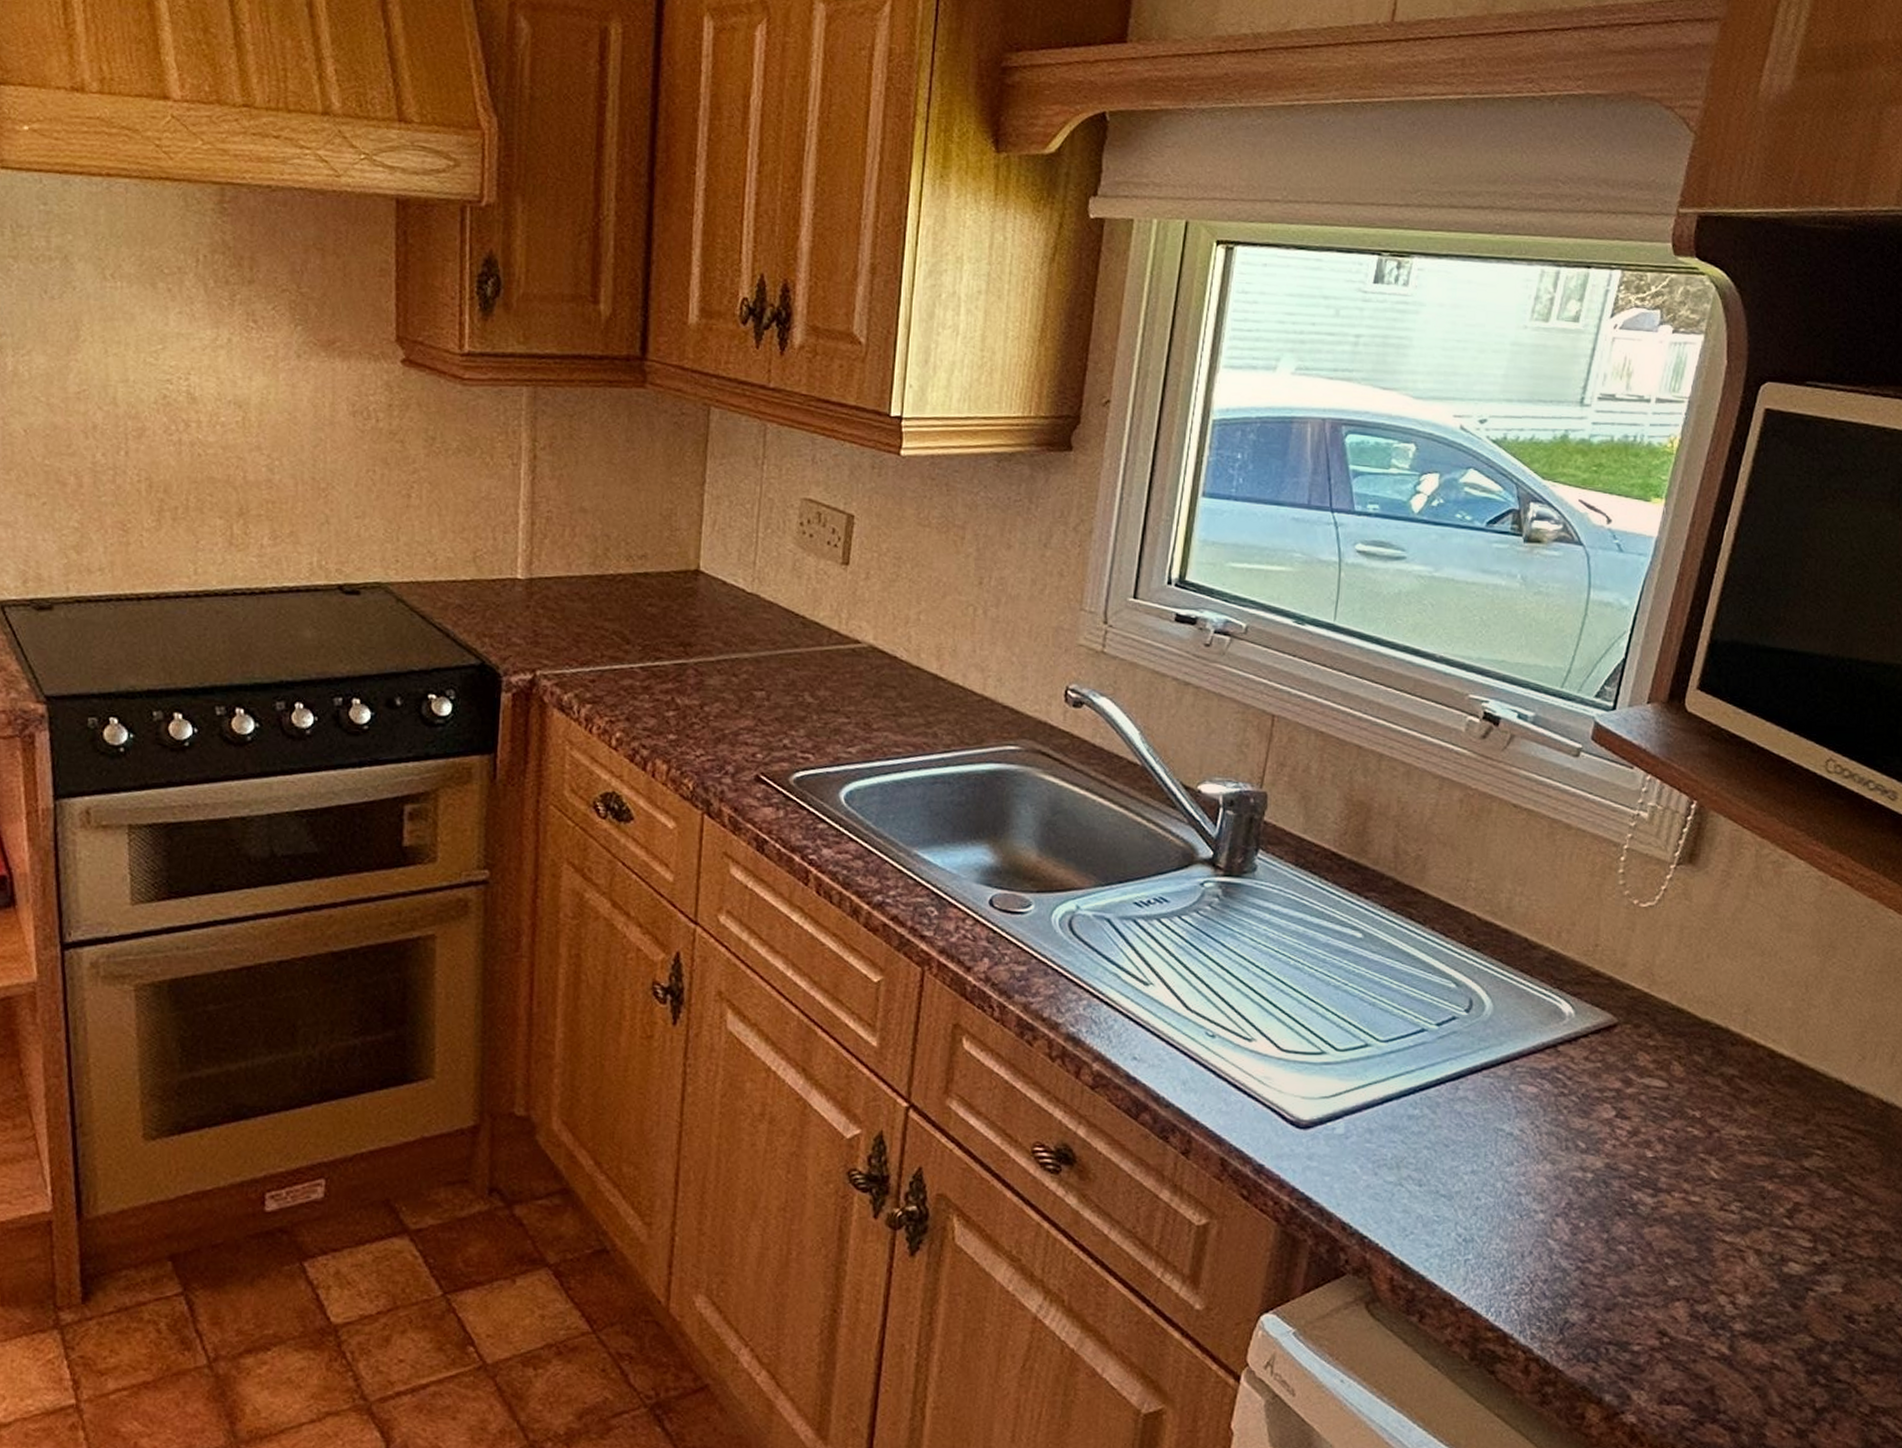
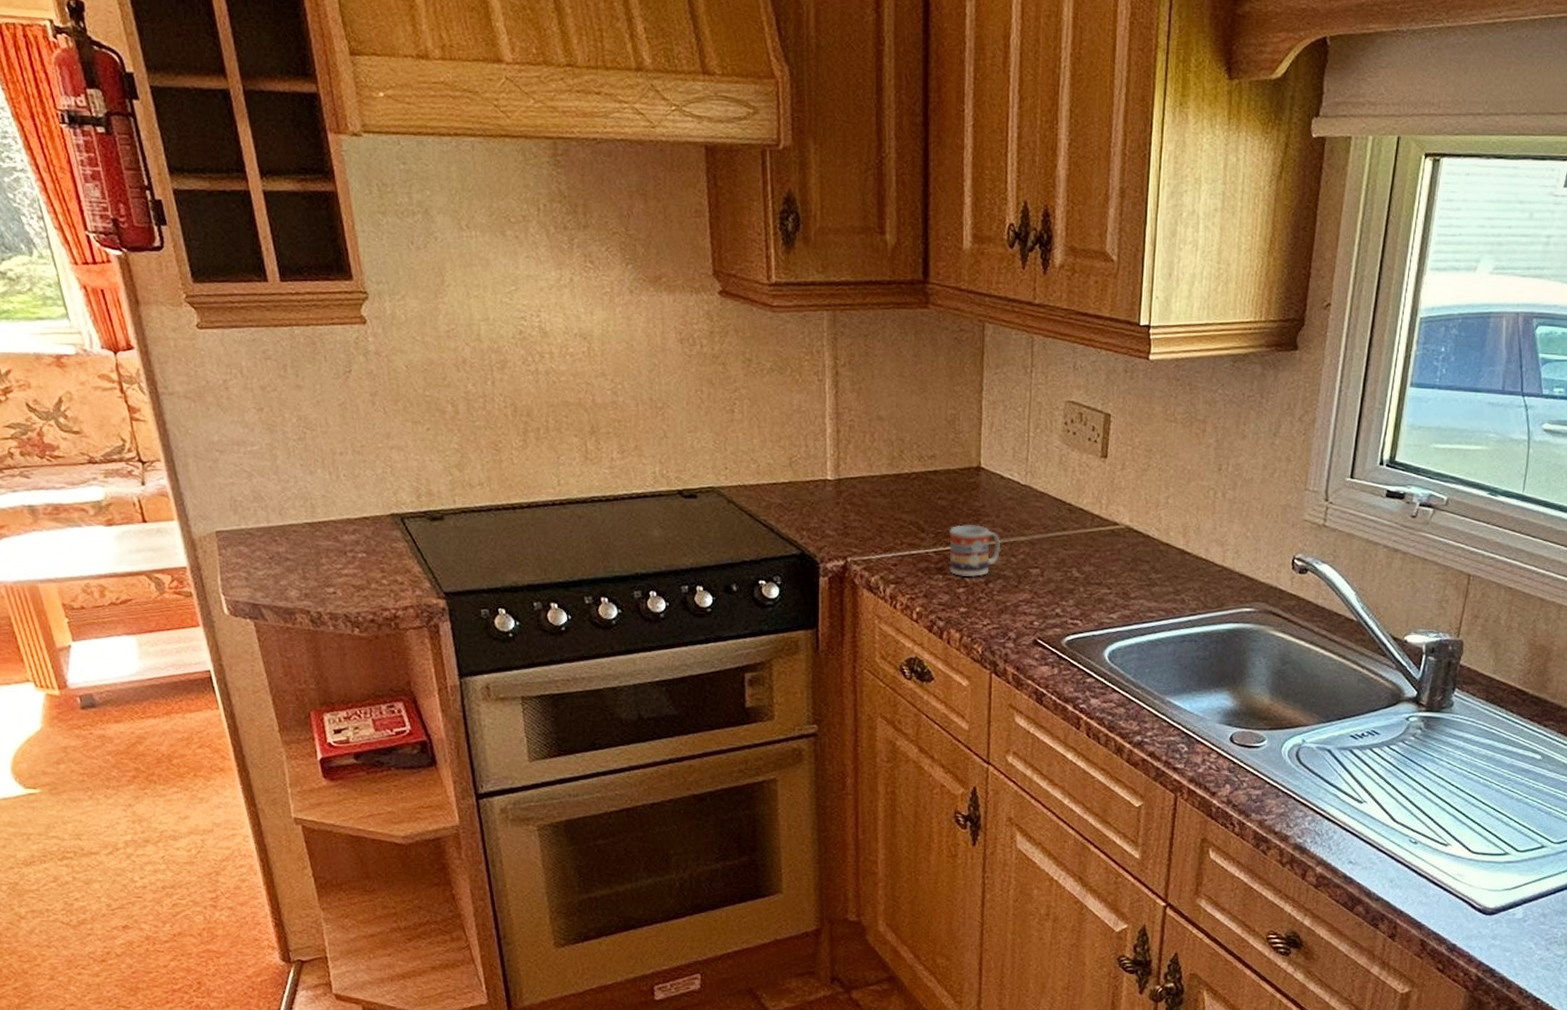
cup: none [658,636,720,699] -> present [949,525,1001,578]

